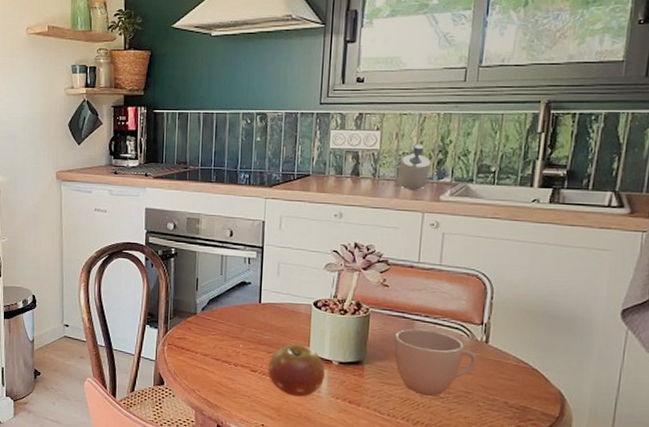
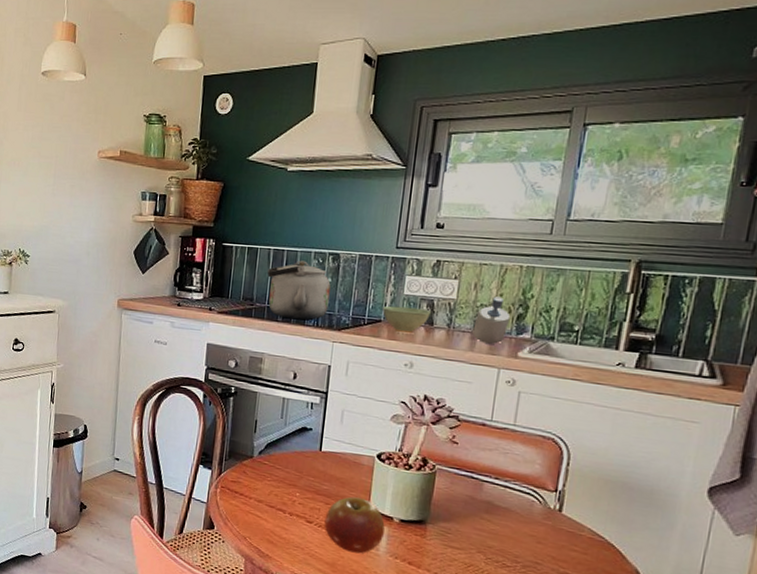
kettle: none [198,122,260,180] -> present [267,260,331,321]
bowl: none [311,160,357,186] -> present [383,306,432,334]
cup: present [394,328,478,396] -> none [460,490,549,564]

